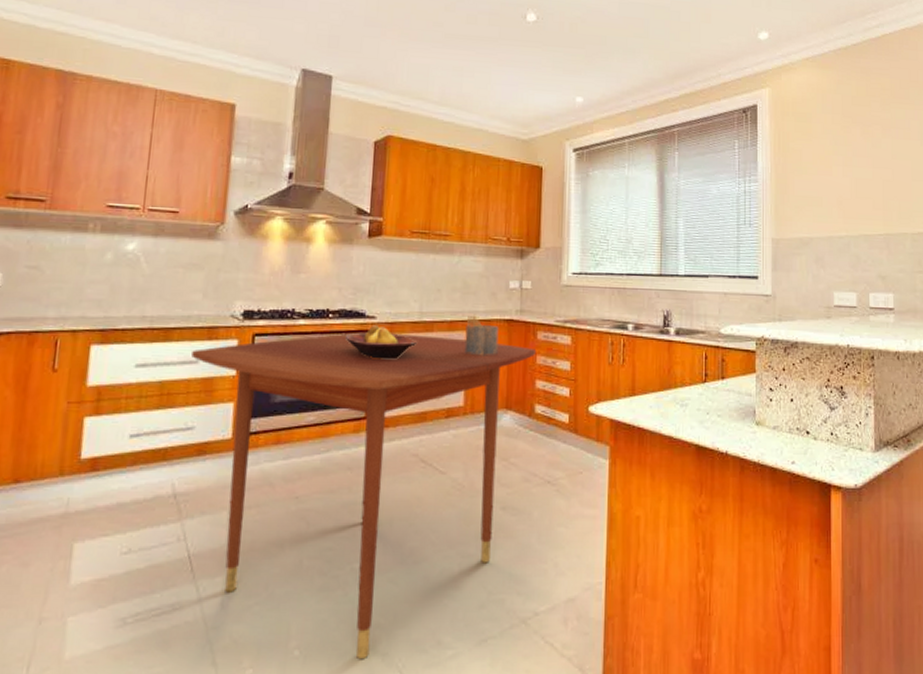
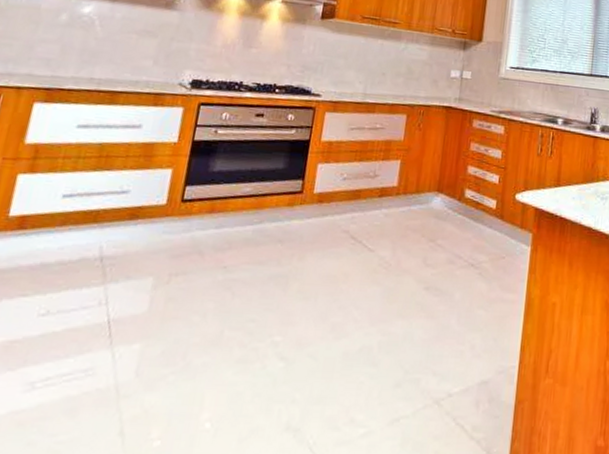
dining table: present [192,333,537,660] -> none [135,109,471,435]
fruit bowl: present [346,325,416,360] -> none [289,102,358,137]
napkin holder: present [464,315,499,356] -> none [403,100,438,140]

